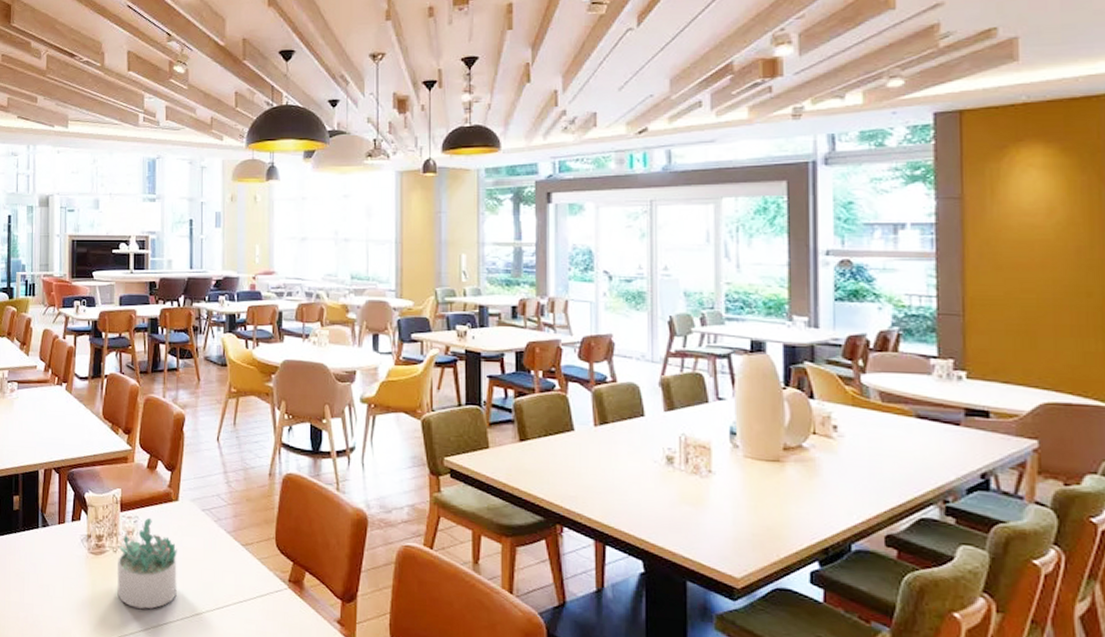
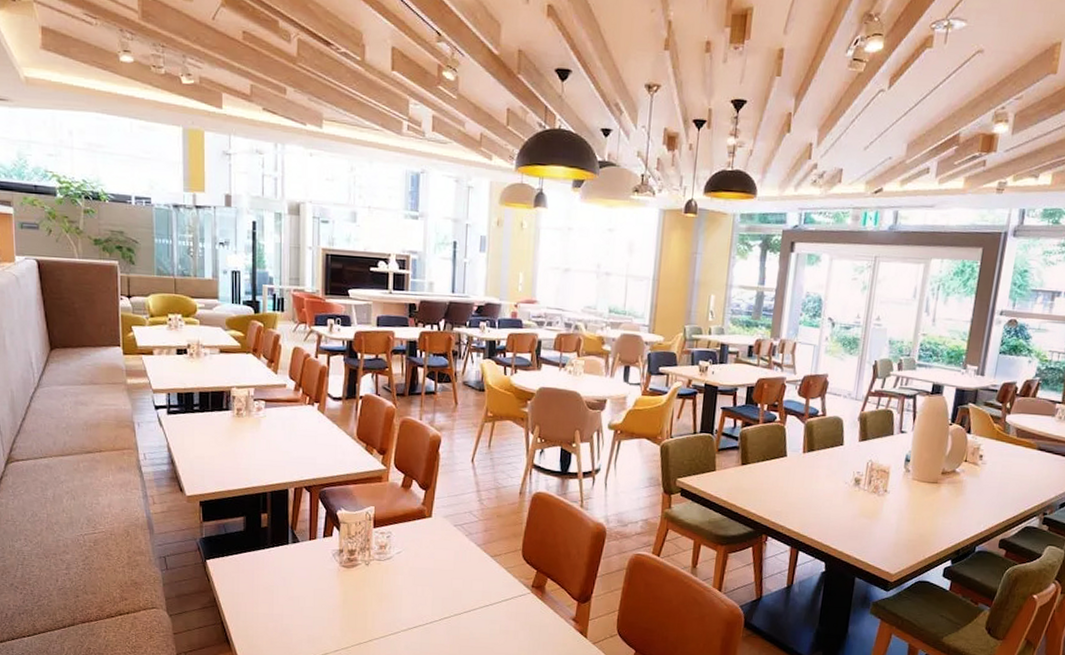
succulent plant: present [117,517,177,609] -> none [369,533,429,615]

